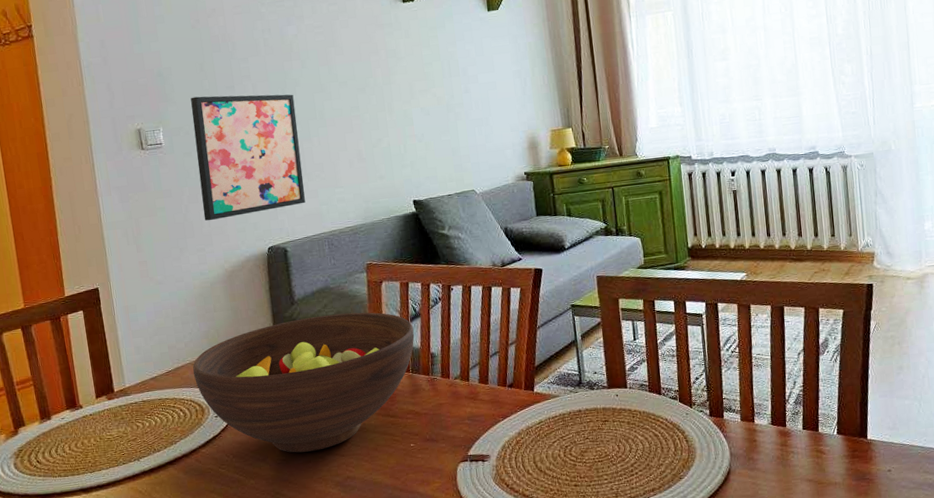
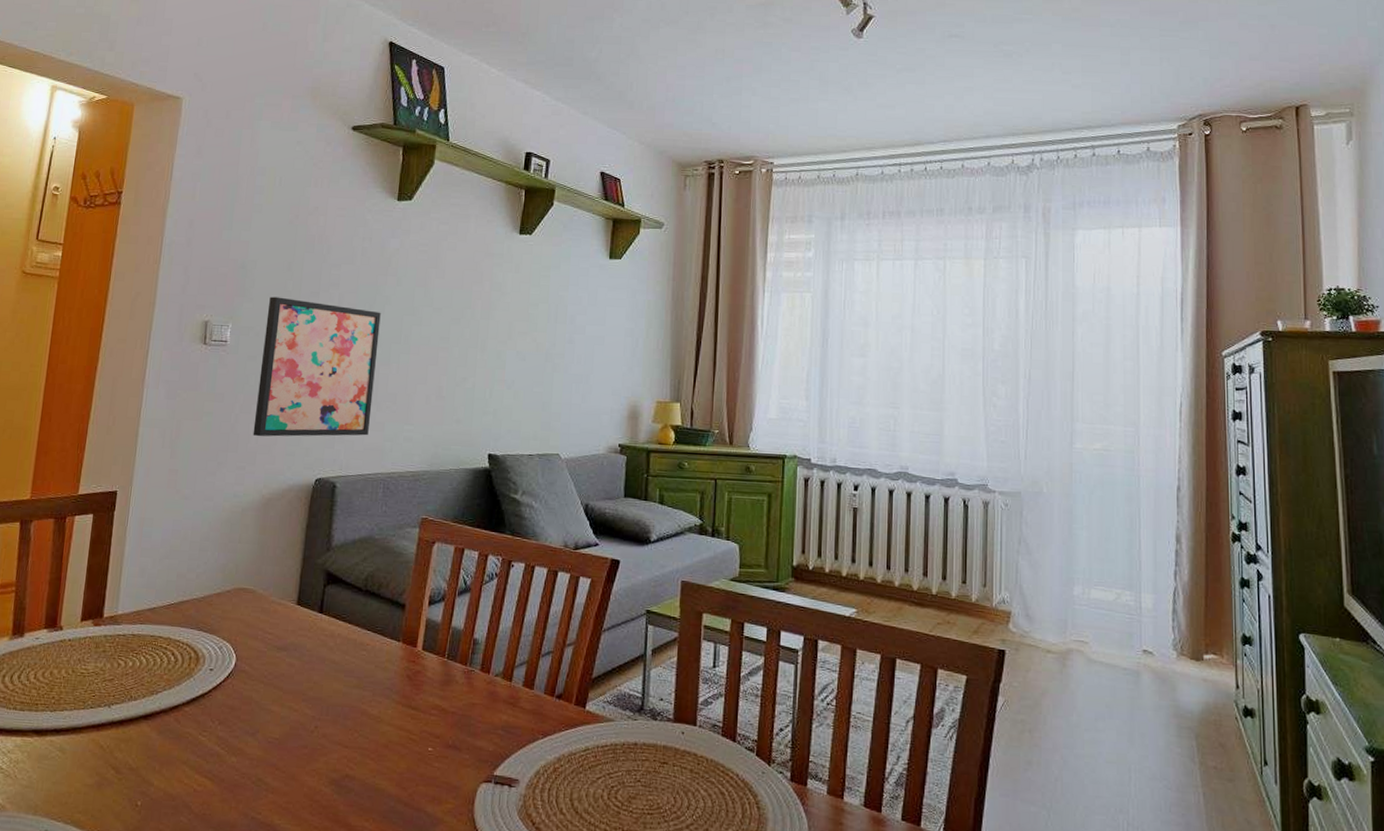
fruit bowl: present [193,312,414,453] -> none [197,569,460,735]

